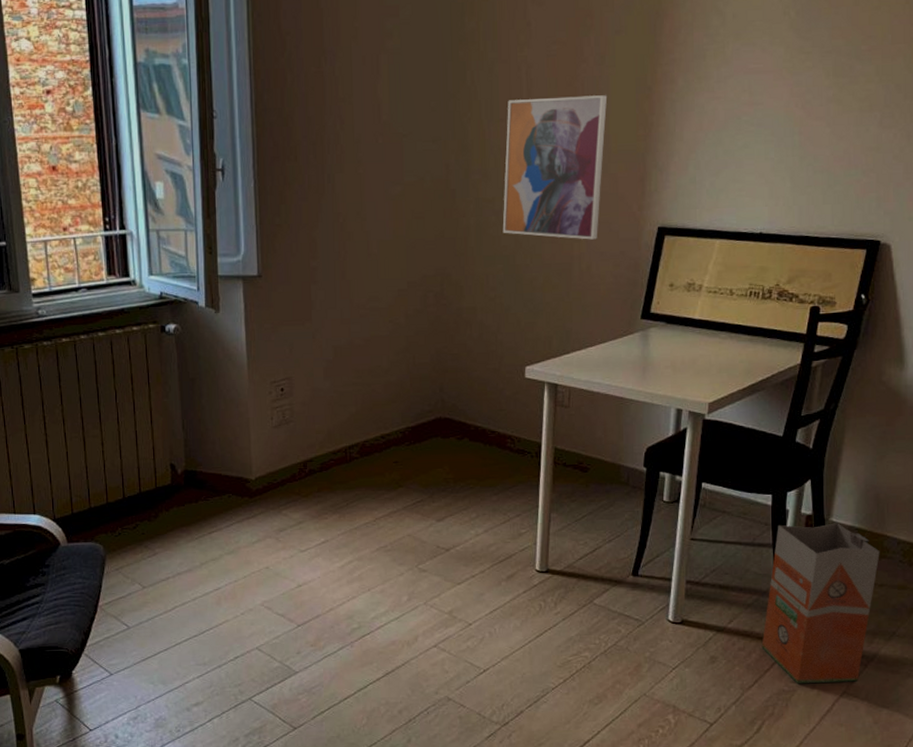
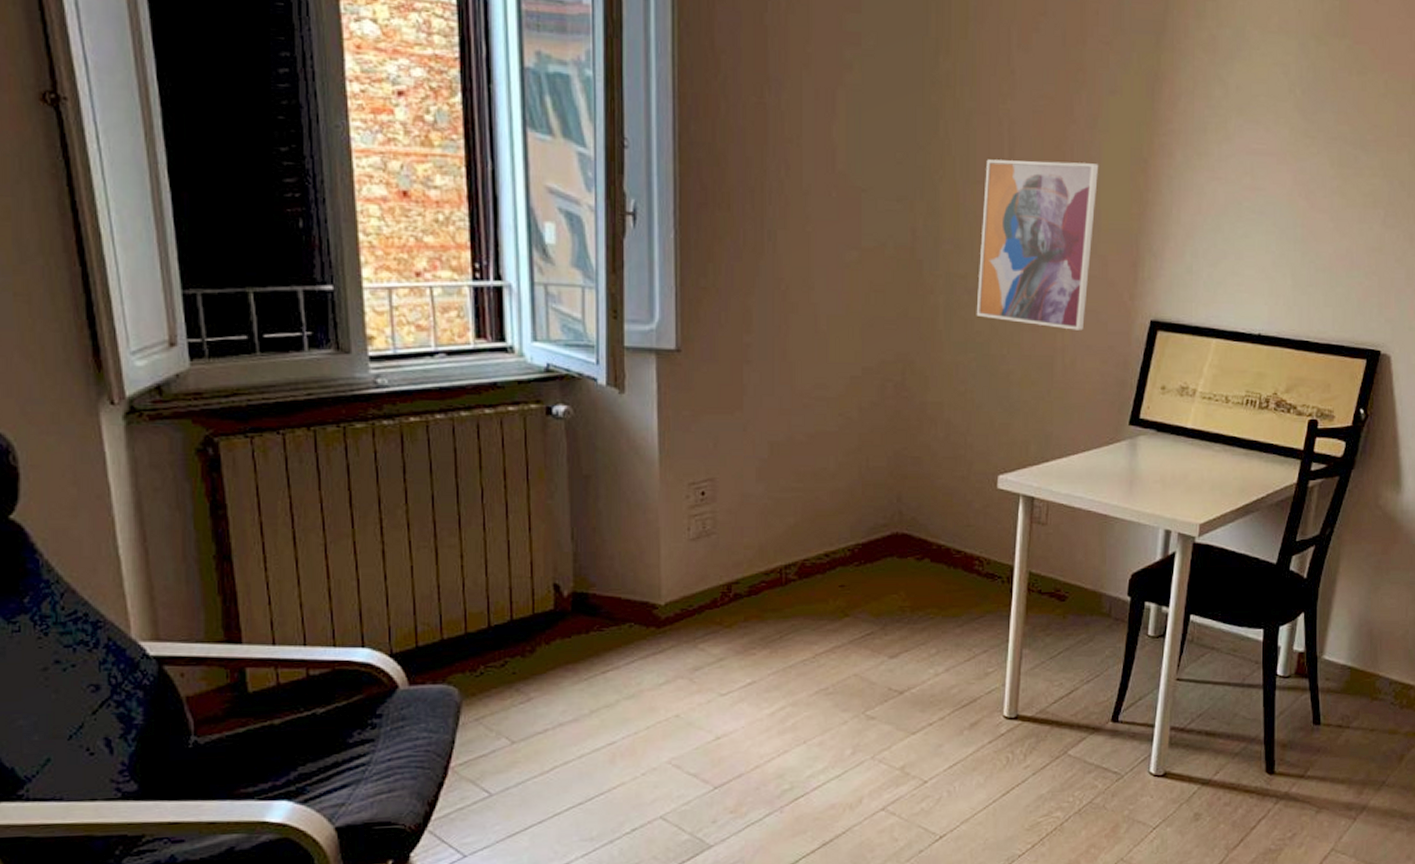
waste bin: present [761,523,880,684] -> none [1248,661,1372,842]

